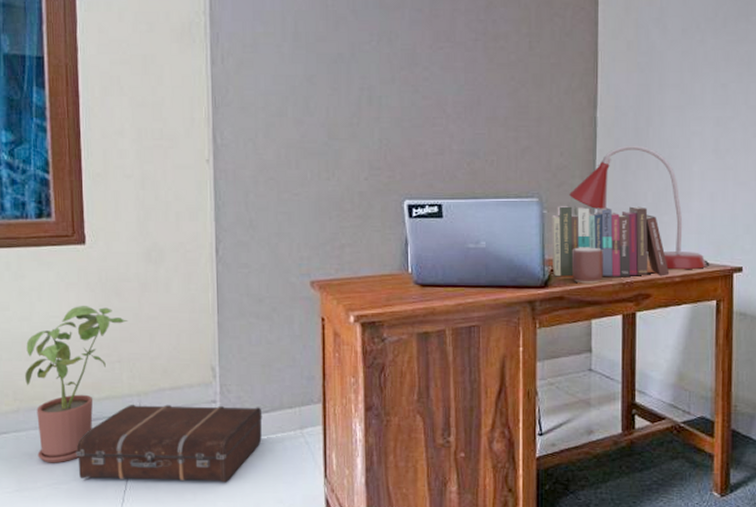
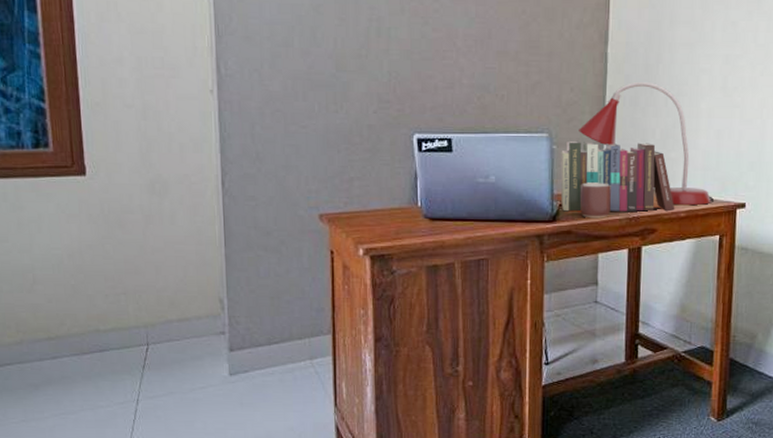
house plant: present [25,305,128,463] -> none [27,237,132,394]
suitcase: present [76,404,263,483] -> none [83,335,272,412]

